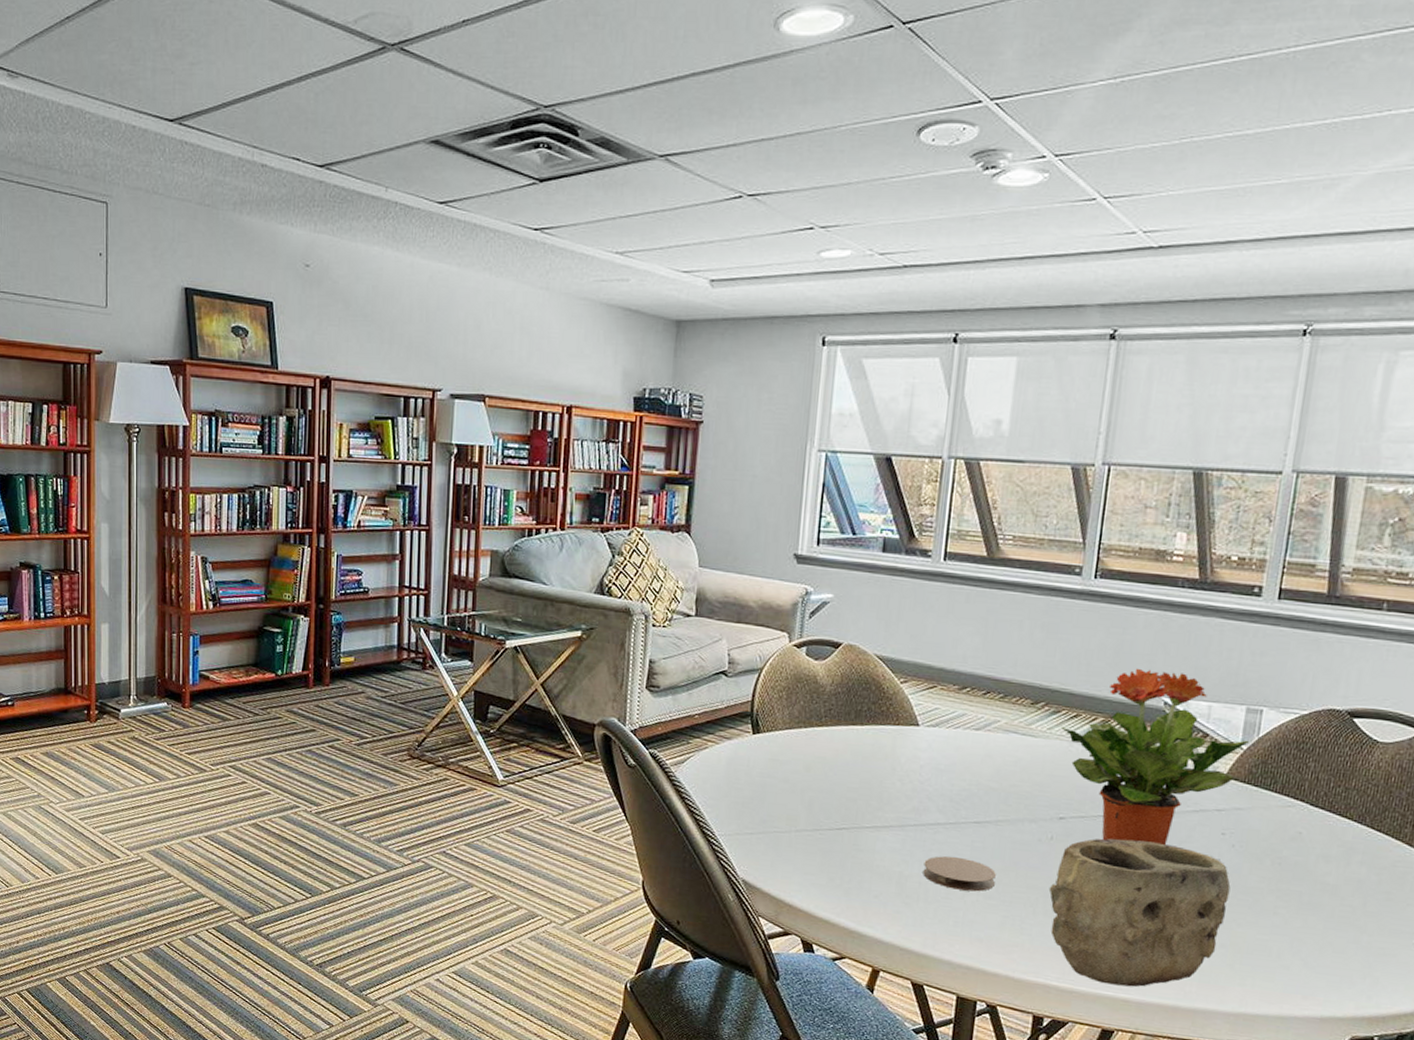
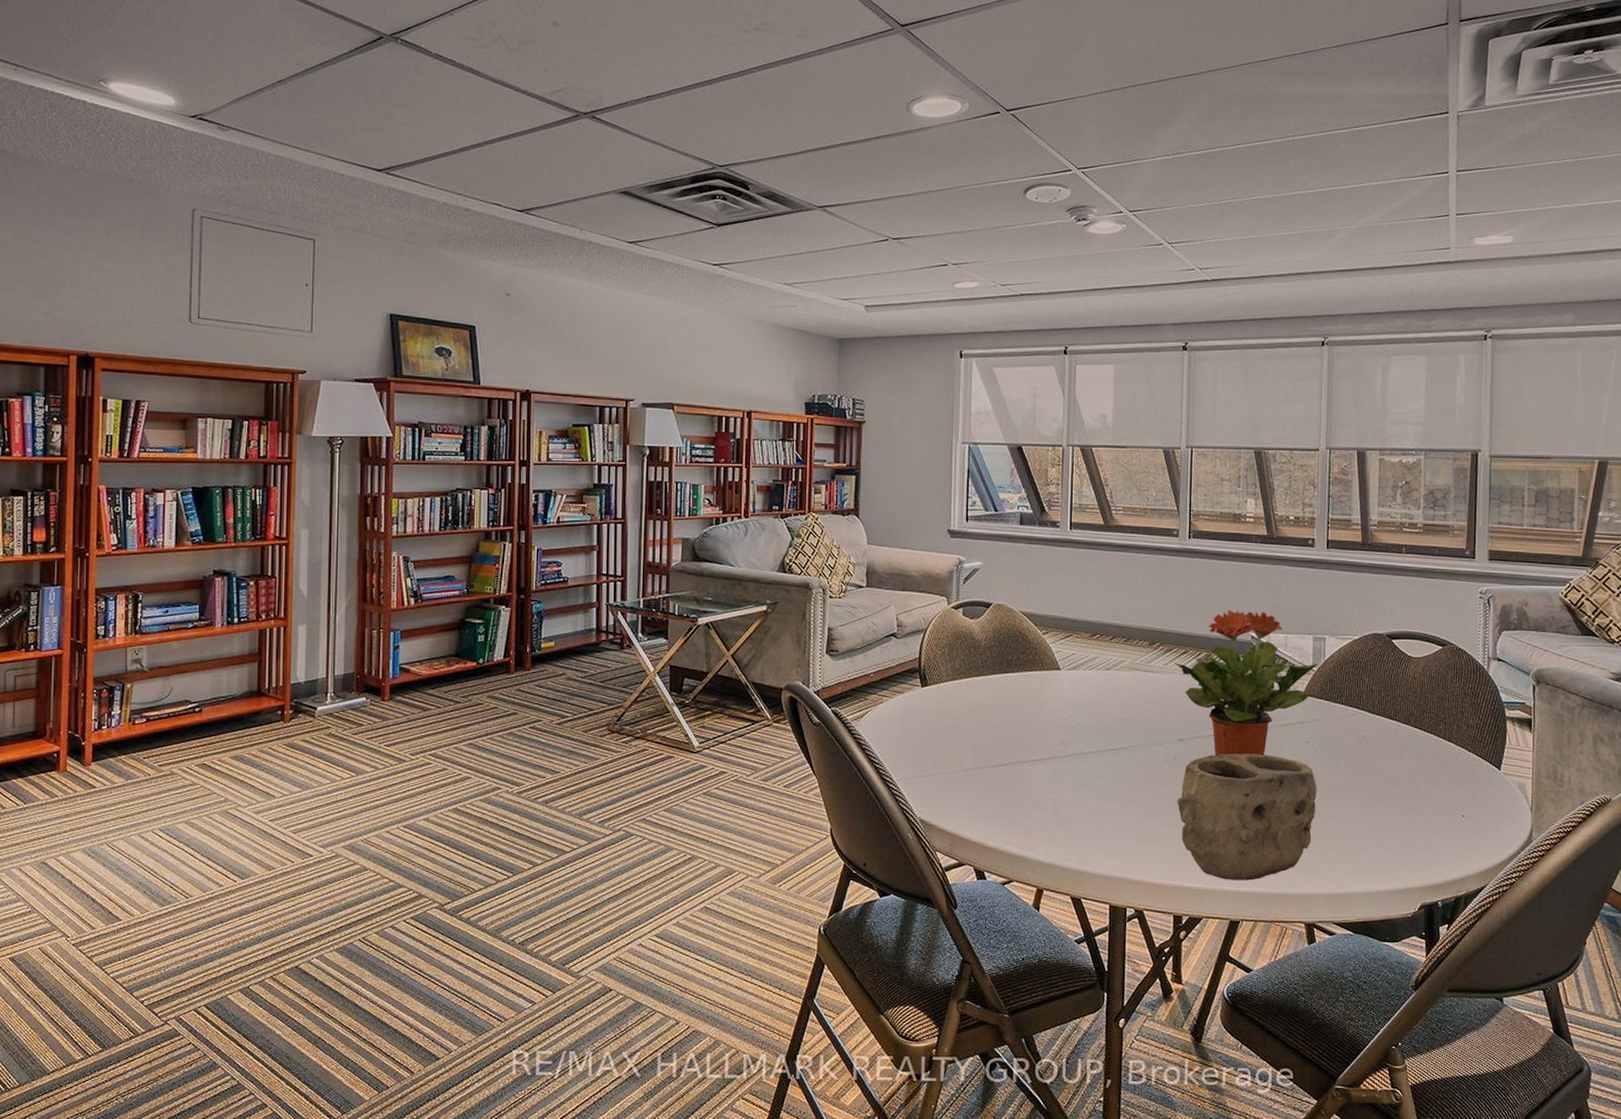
coaster: present [923,856,996,892] -> none [1073,781,1133,810]

